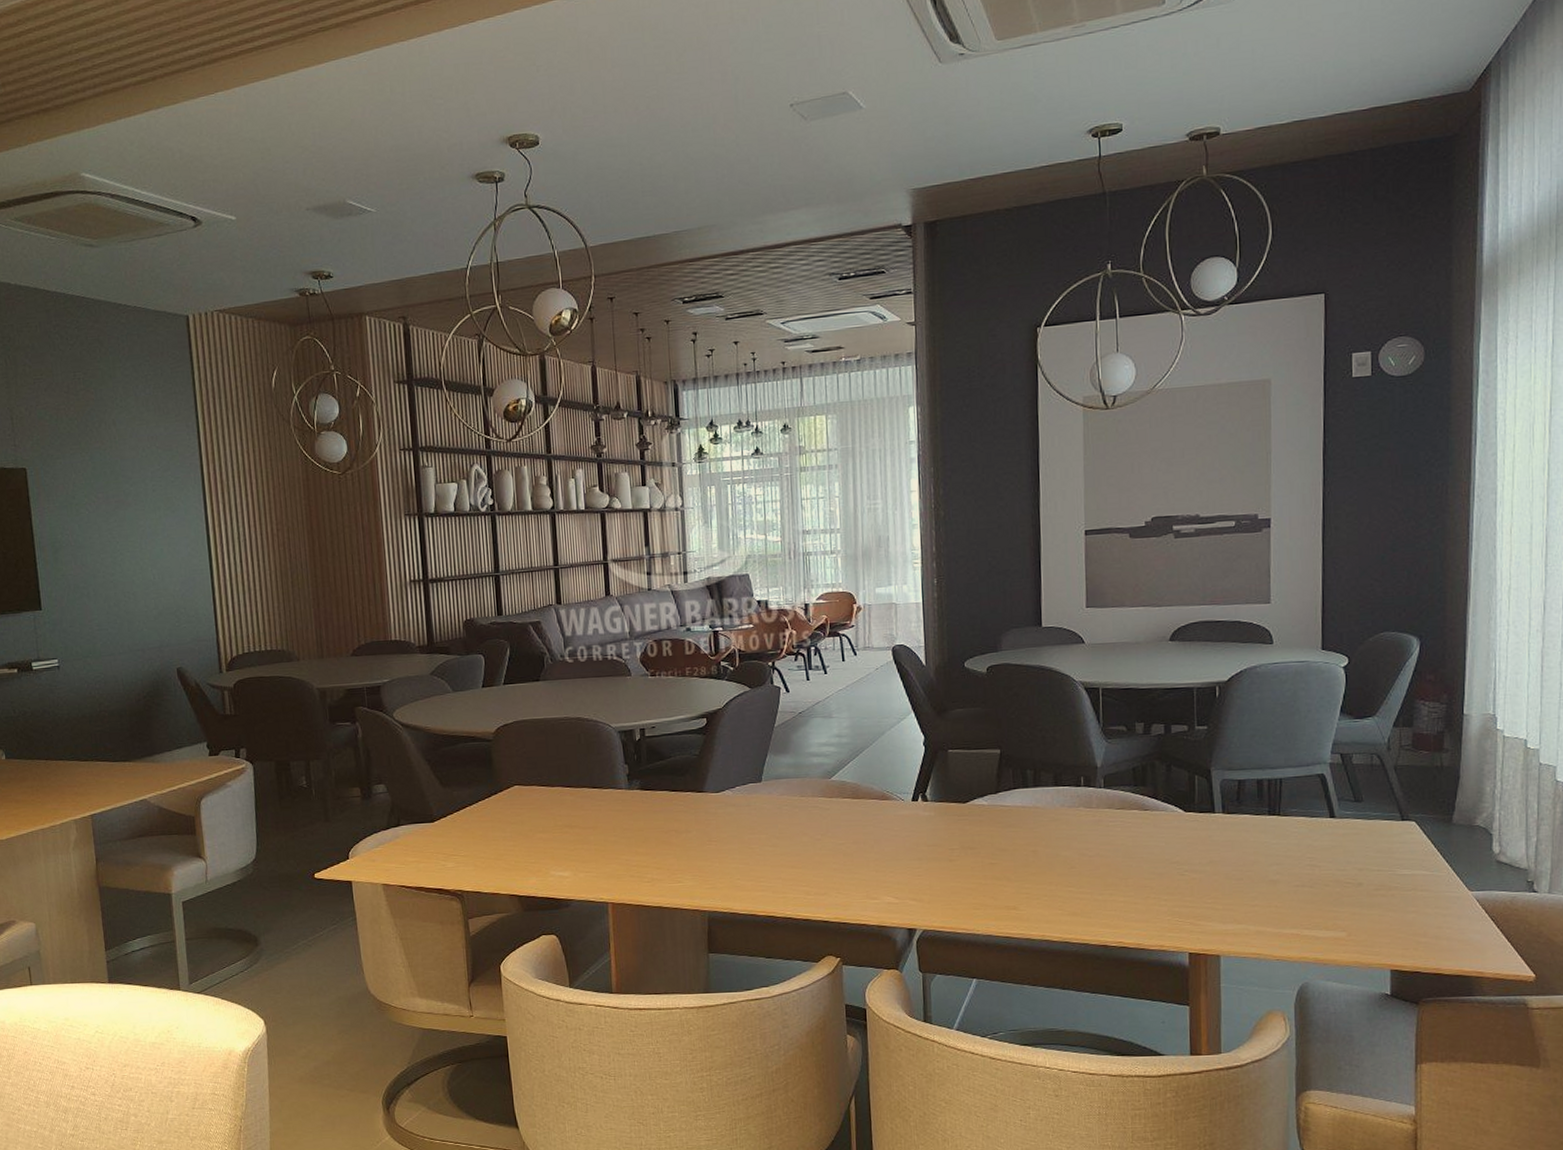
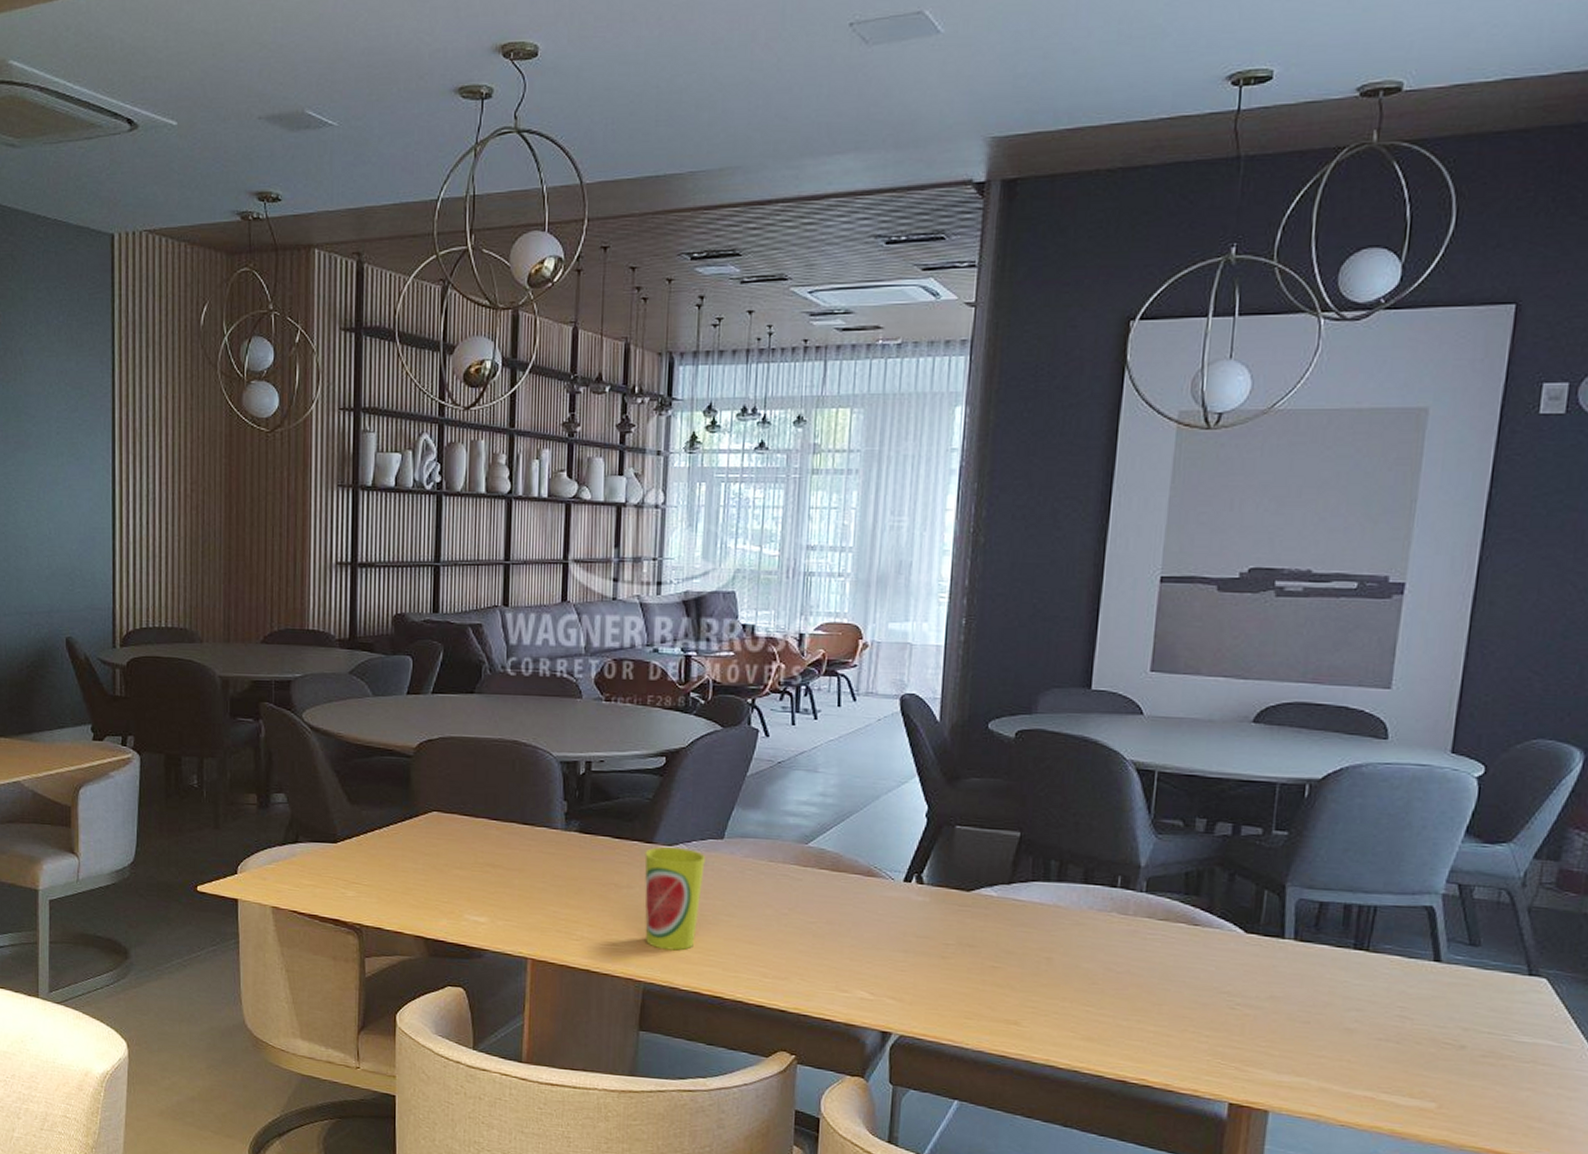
cup: none [697,793,749,882] -> present [644,847,705,951]

